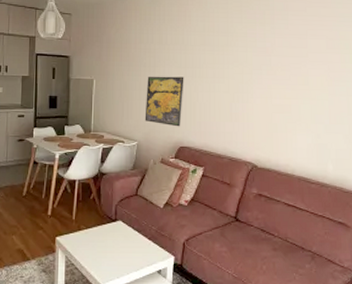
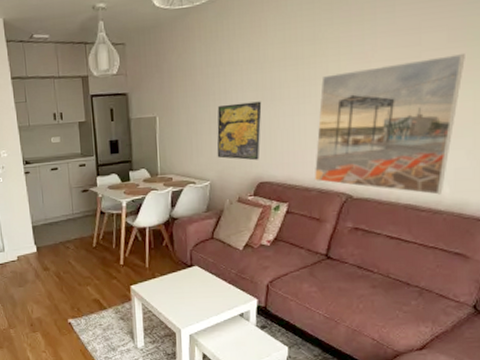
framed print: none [226,58,340,170] -> present [314,54,465,195]

